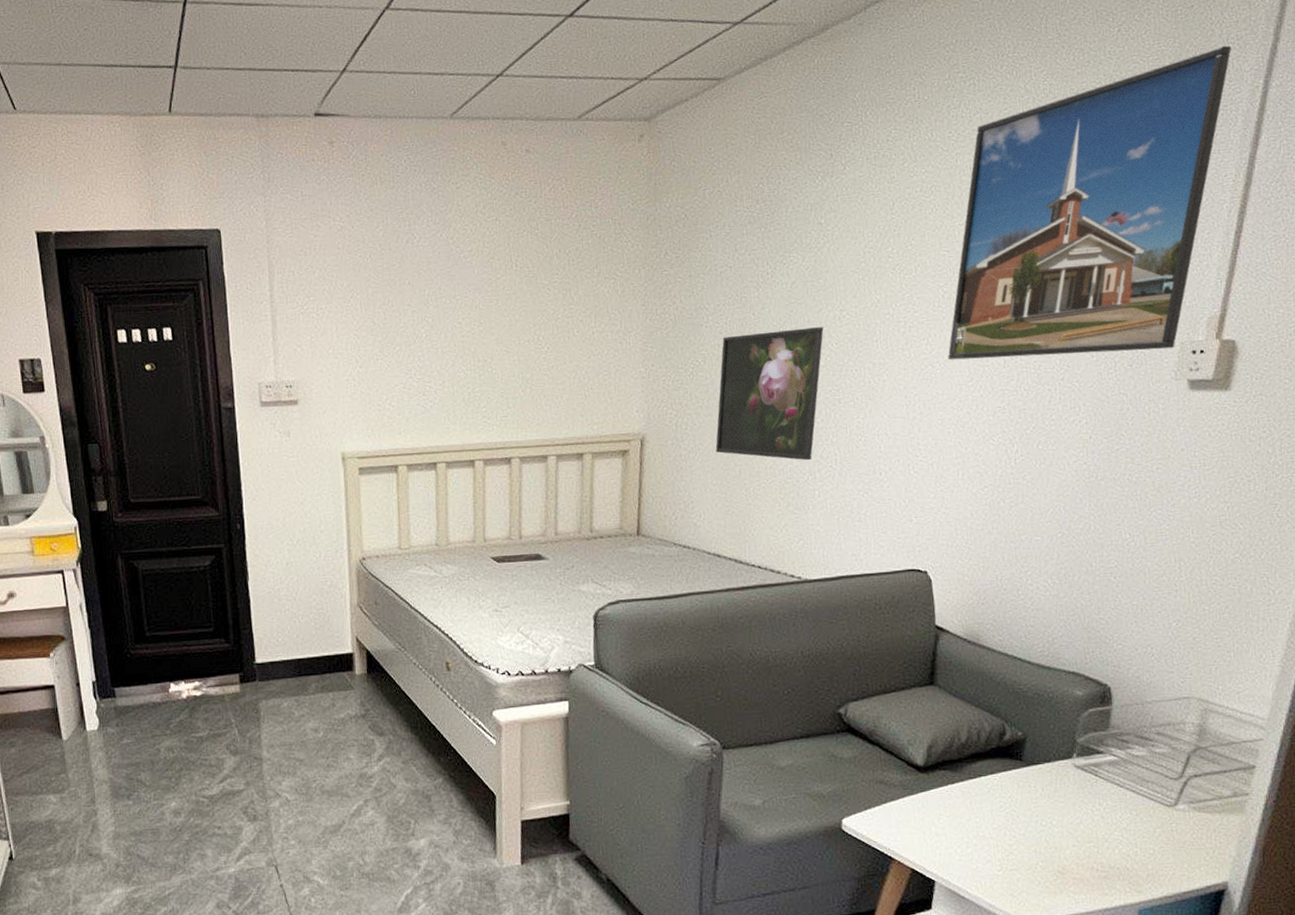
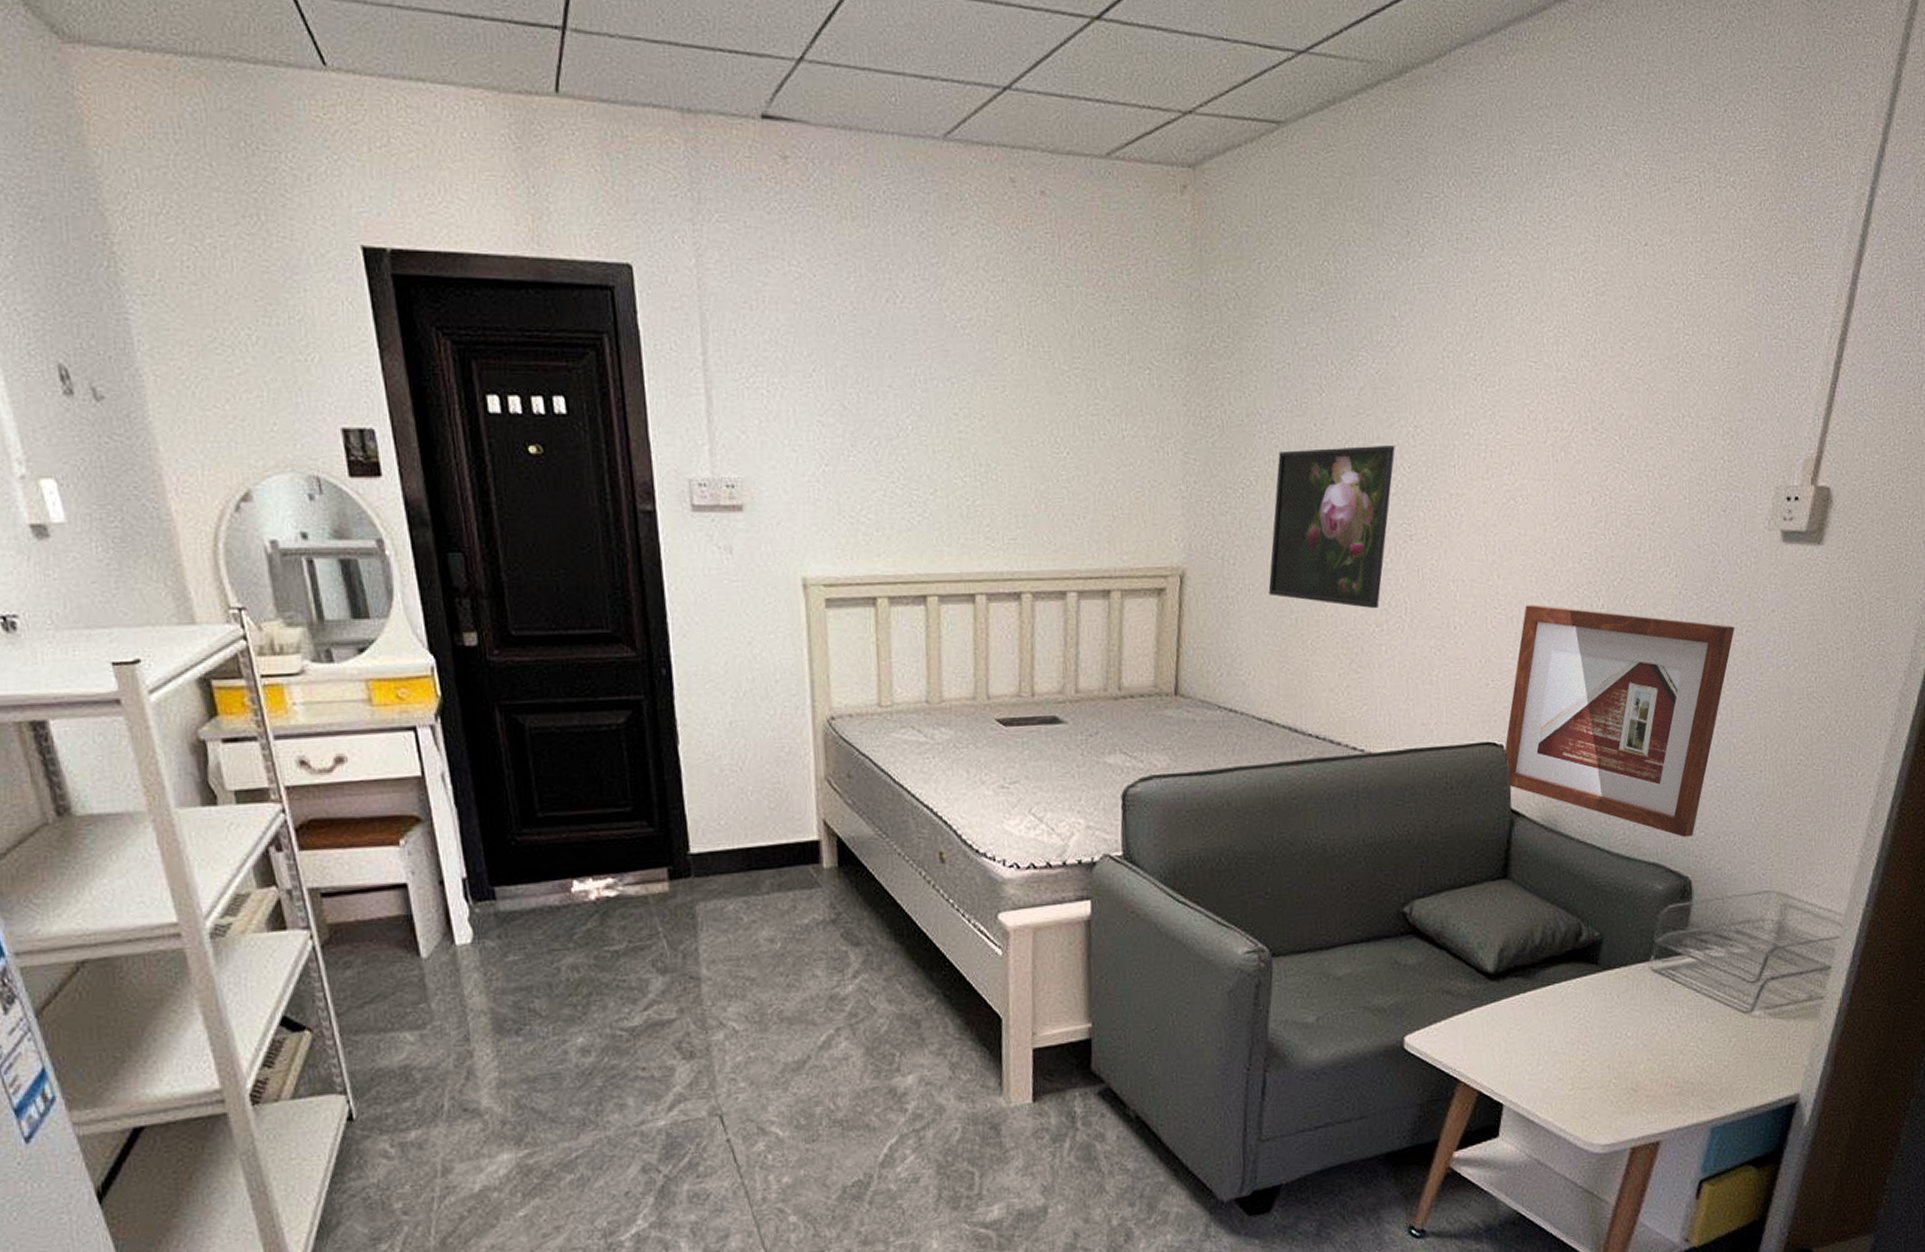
picture frame: none [928,452,1146,649] -> present [1504,605,1735,837]
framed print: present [948,45,1231,360] -> none [1532,141,1839,495]

